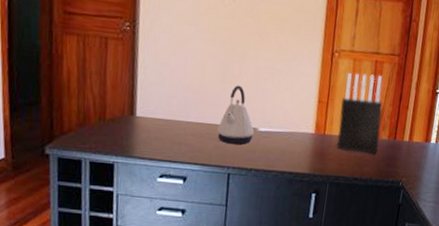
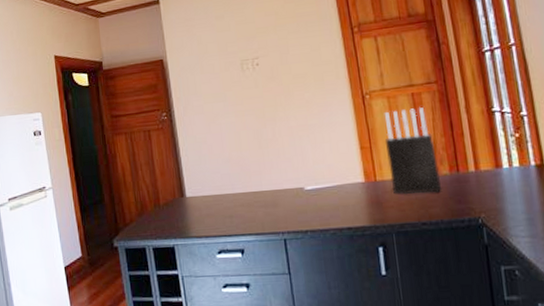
kettle: present [217,85,254,145] -> none [263,148,301,209]

